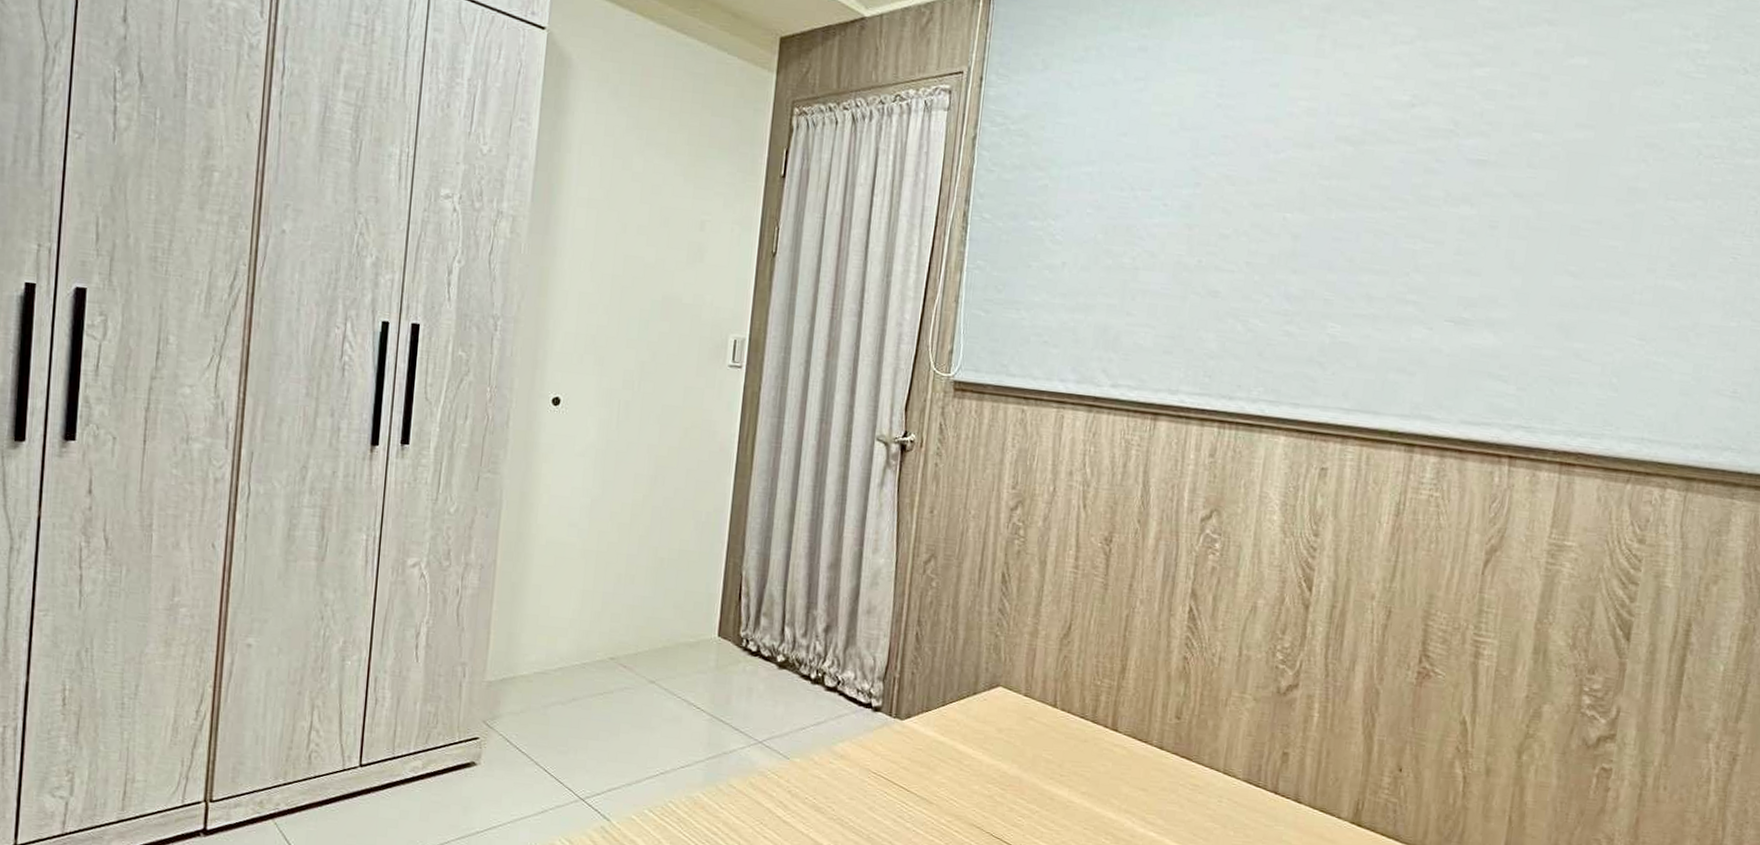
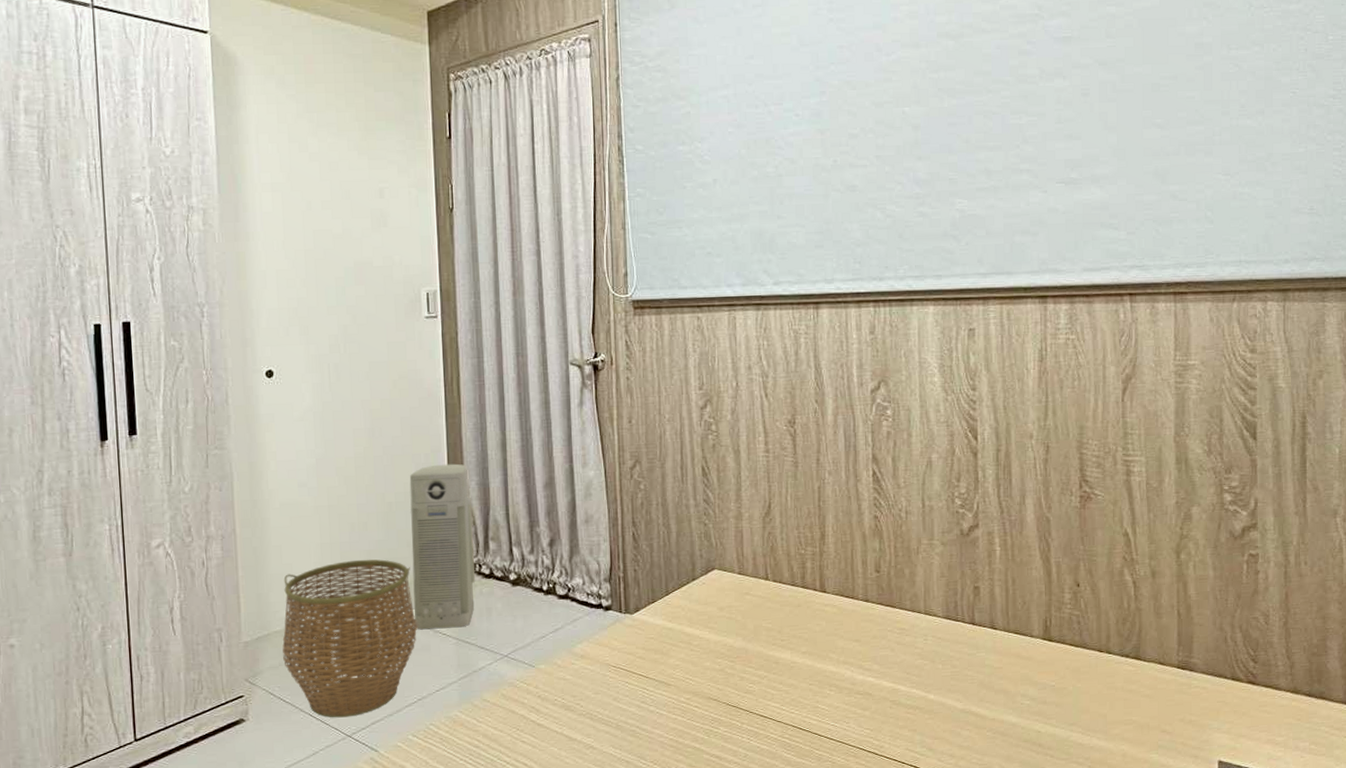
basket: none [525,613,673,779] -> present [282,559,418,718]
air purifier: none [669,525,750,704] -> present [409,463,476,630]

